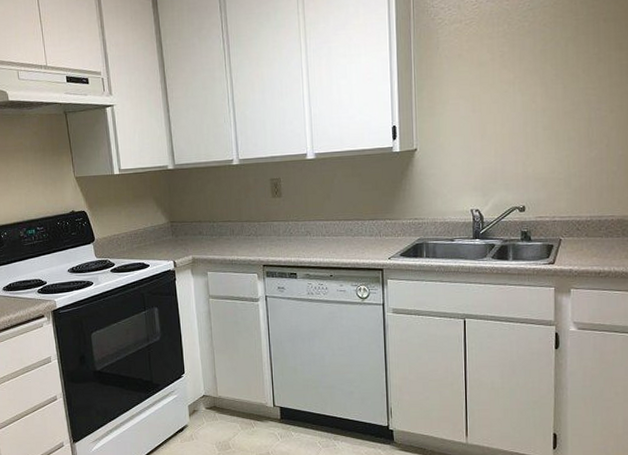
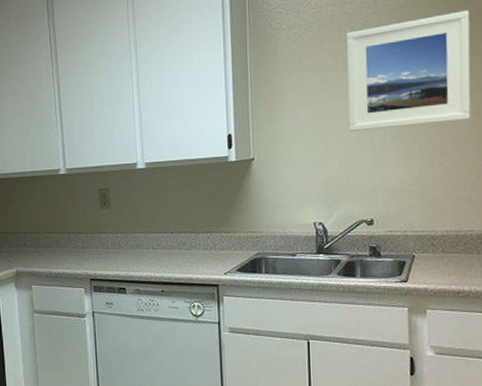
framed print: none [503,8,617,123] -> present [345,10,471,131]

